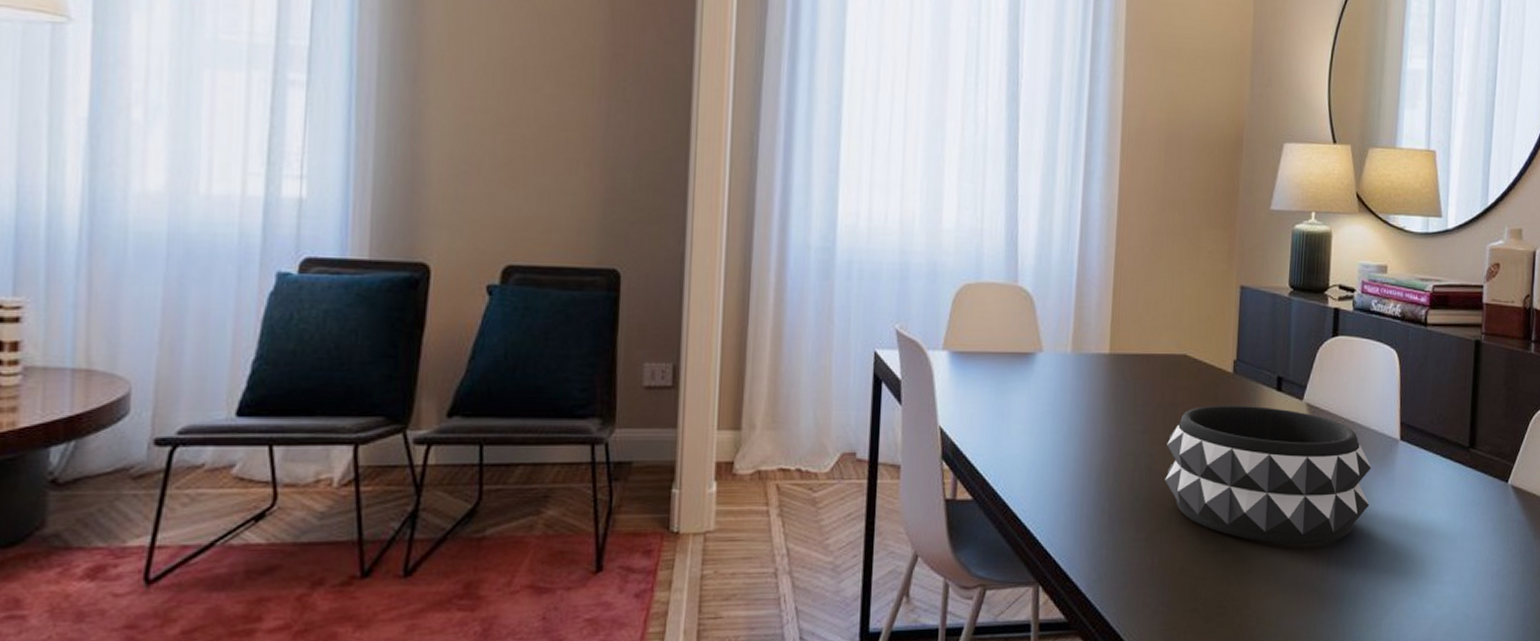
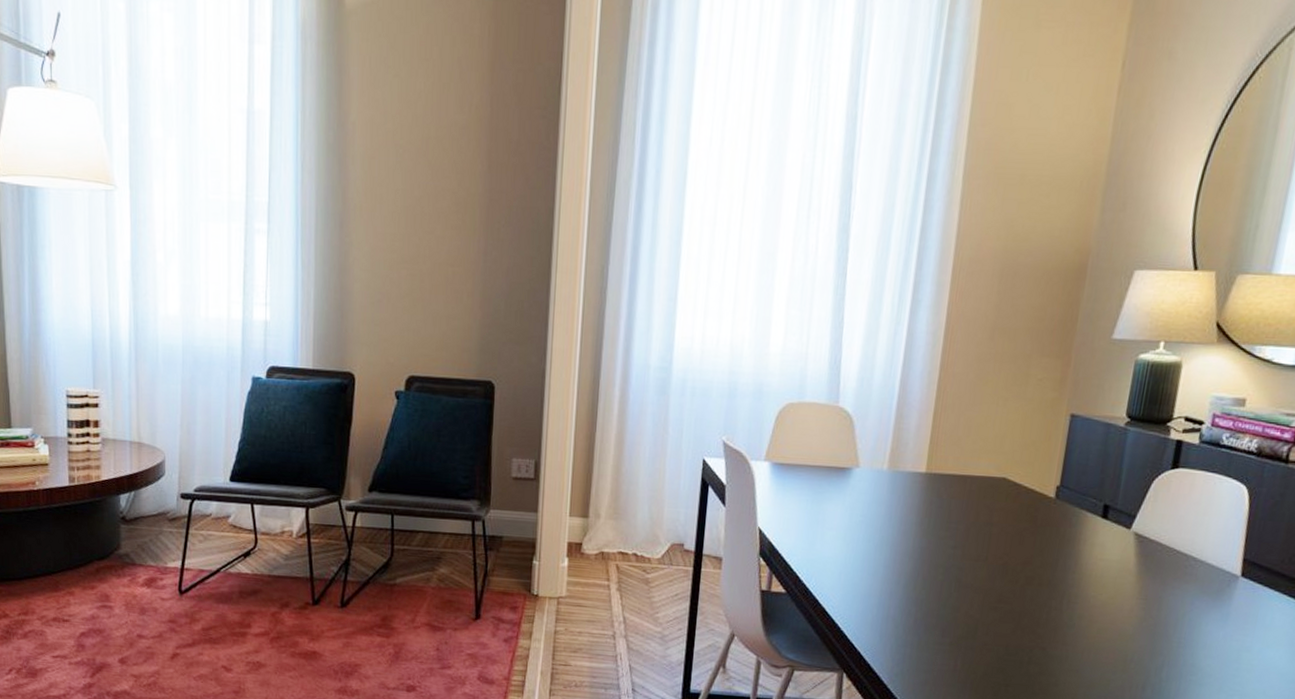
decorative bowl: present [1165,405,1372,545] -> none [974,527,1204,668]

